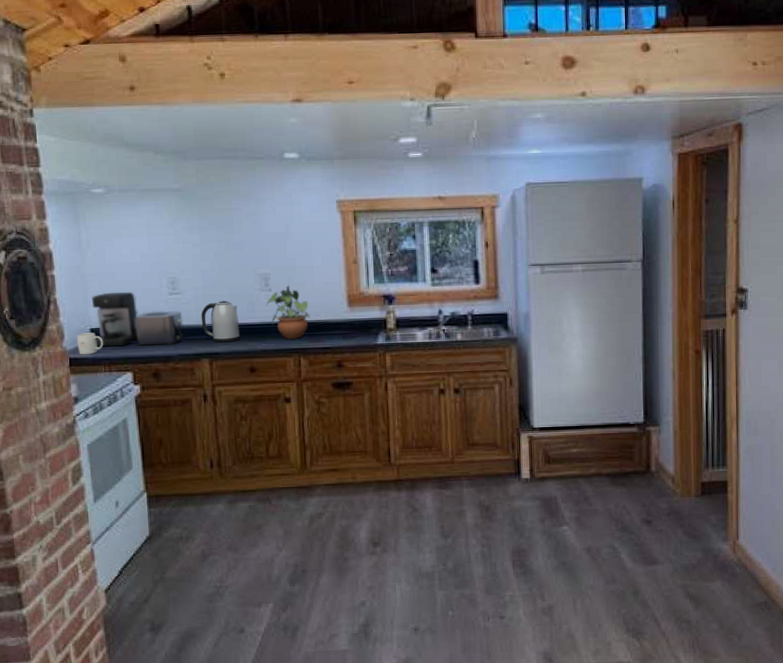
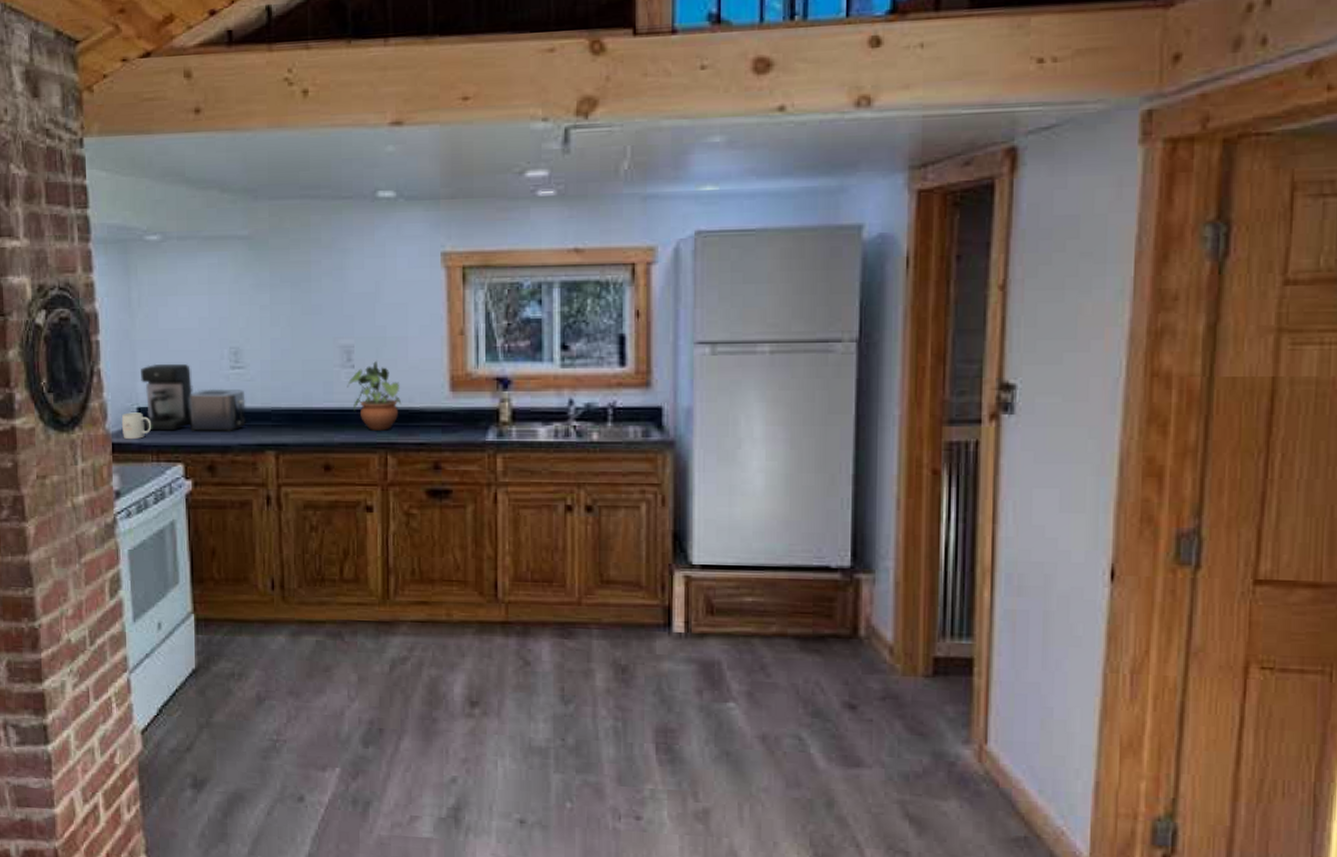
kettle: present [201,301,241,343] -> none [267,378,314,431]

